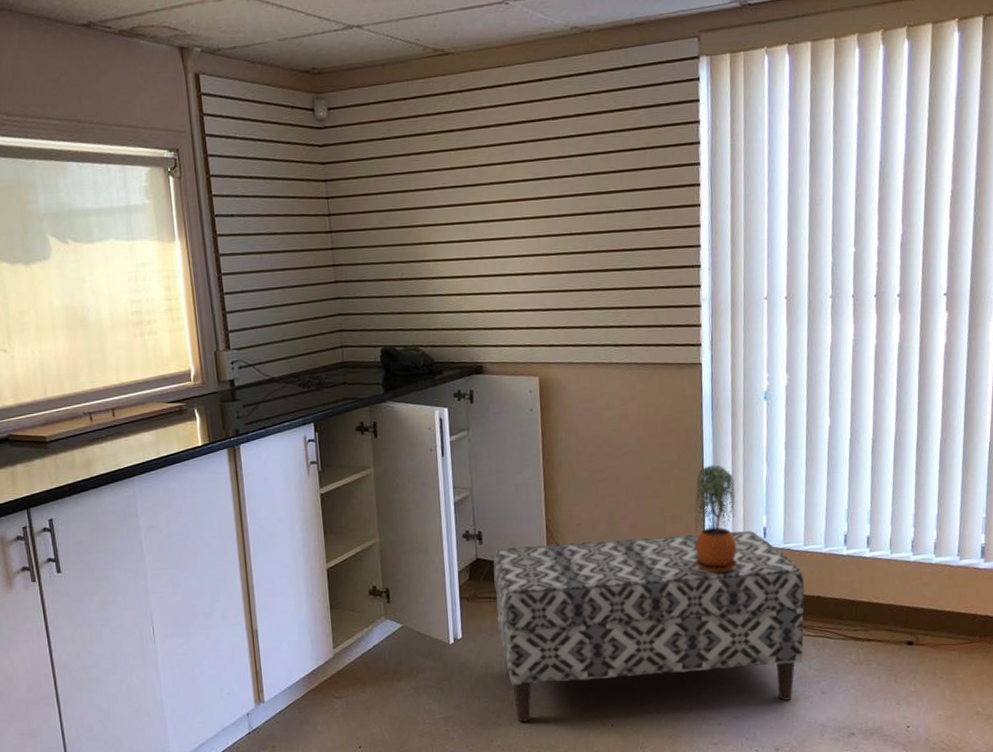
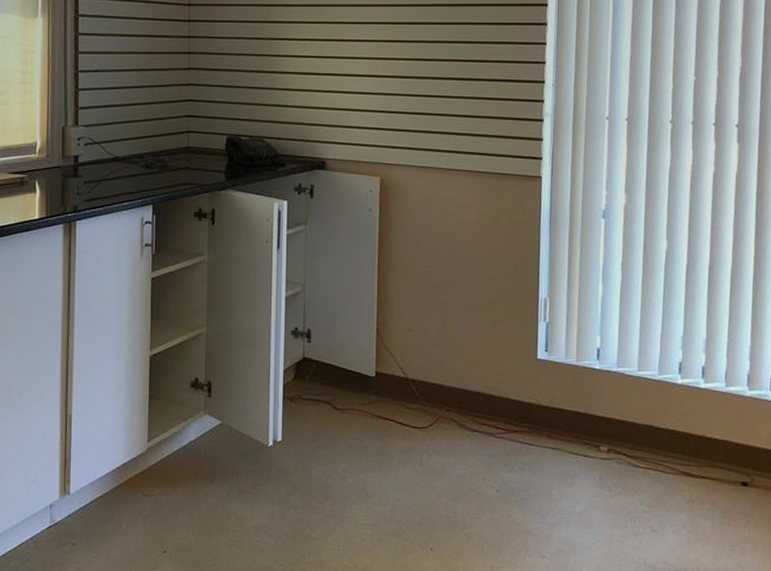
bench: present [493,531,805,722] -> none [319,349,637,538]
potted plant: present [694,464,738,573] -> none [526,279,570,393]

